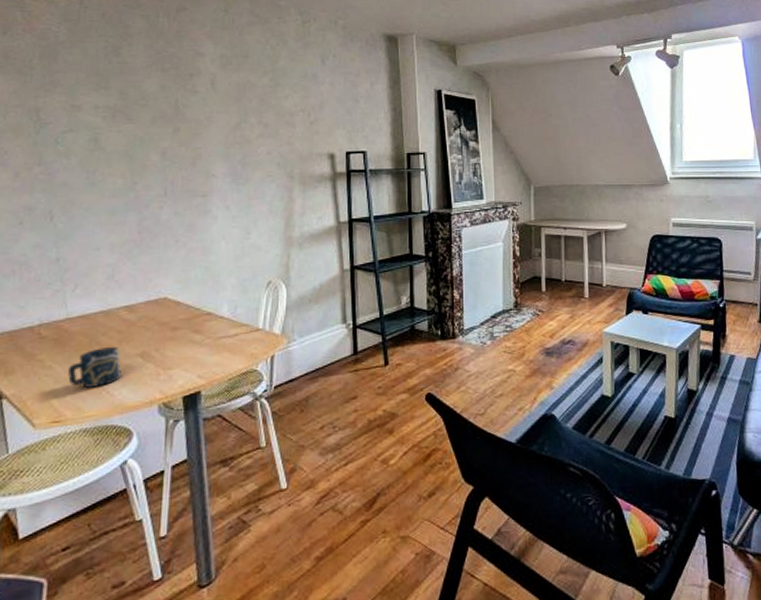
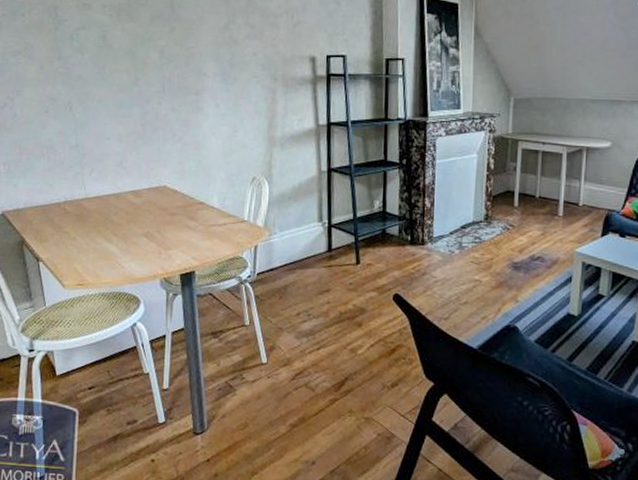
cup: present [67,347,122,388] -> none [87,226,131,259]

